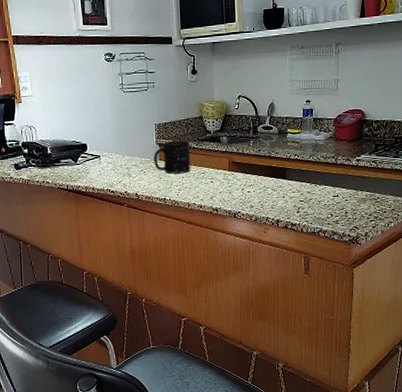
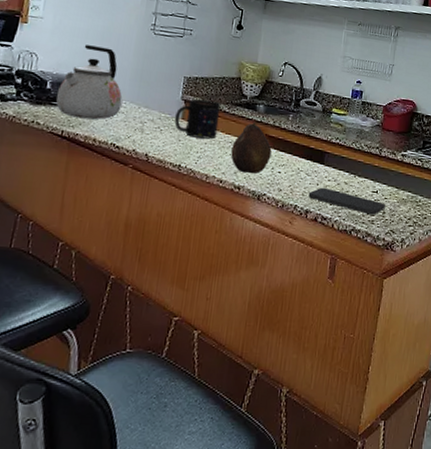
kettle: none [57,111,109,173] -> present [56,45,123,120]
fruit: none [205,152,240,197] -> present [230,122,272,174]
smartphone: none [277,199,347,216] -> present [308,187,385,215]

